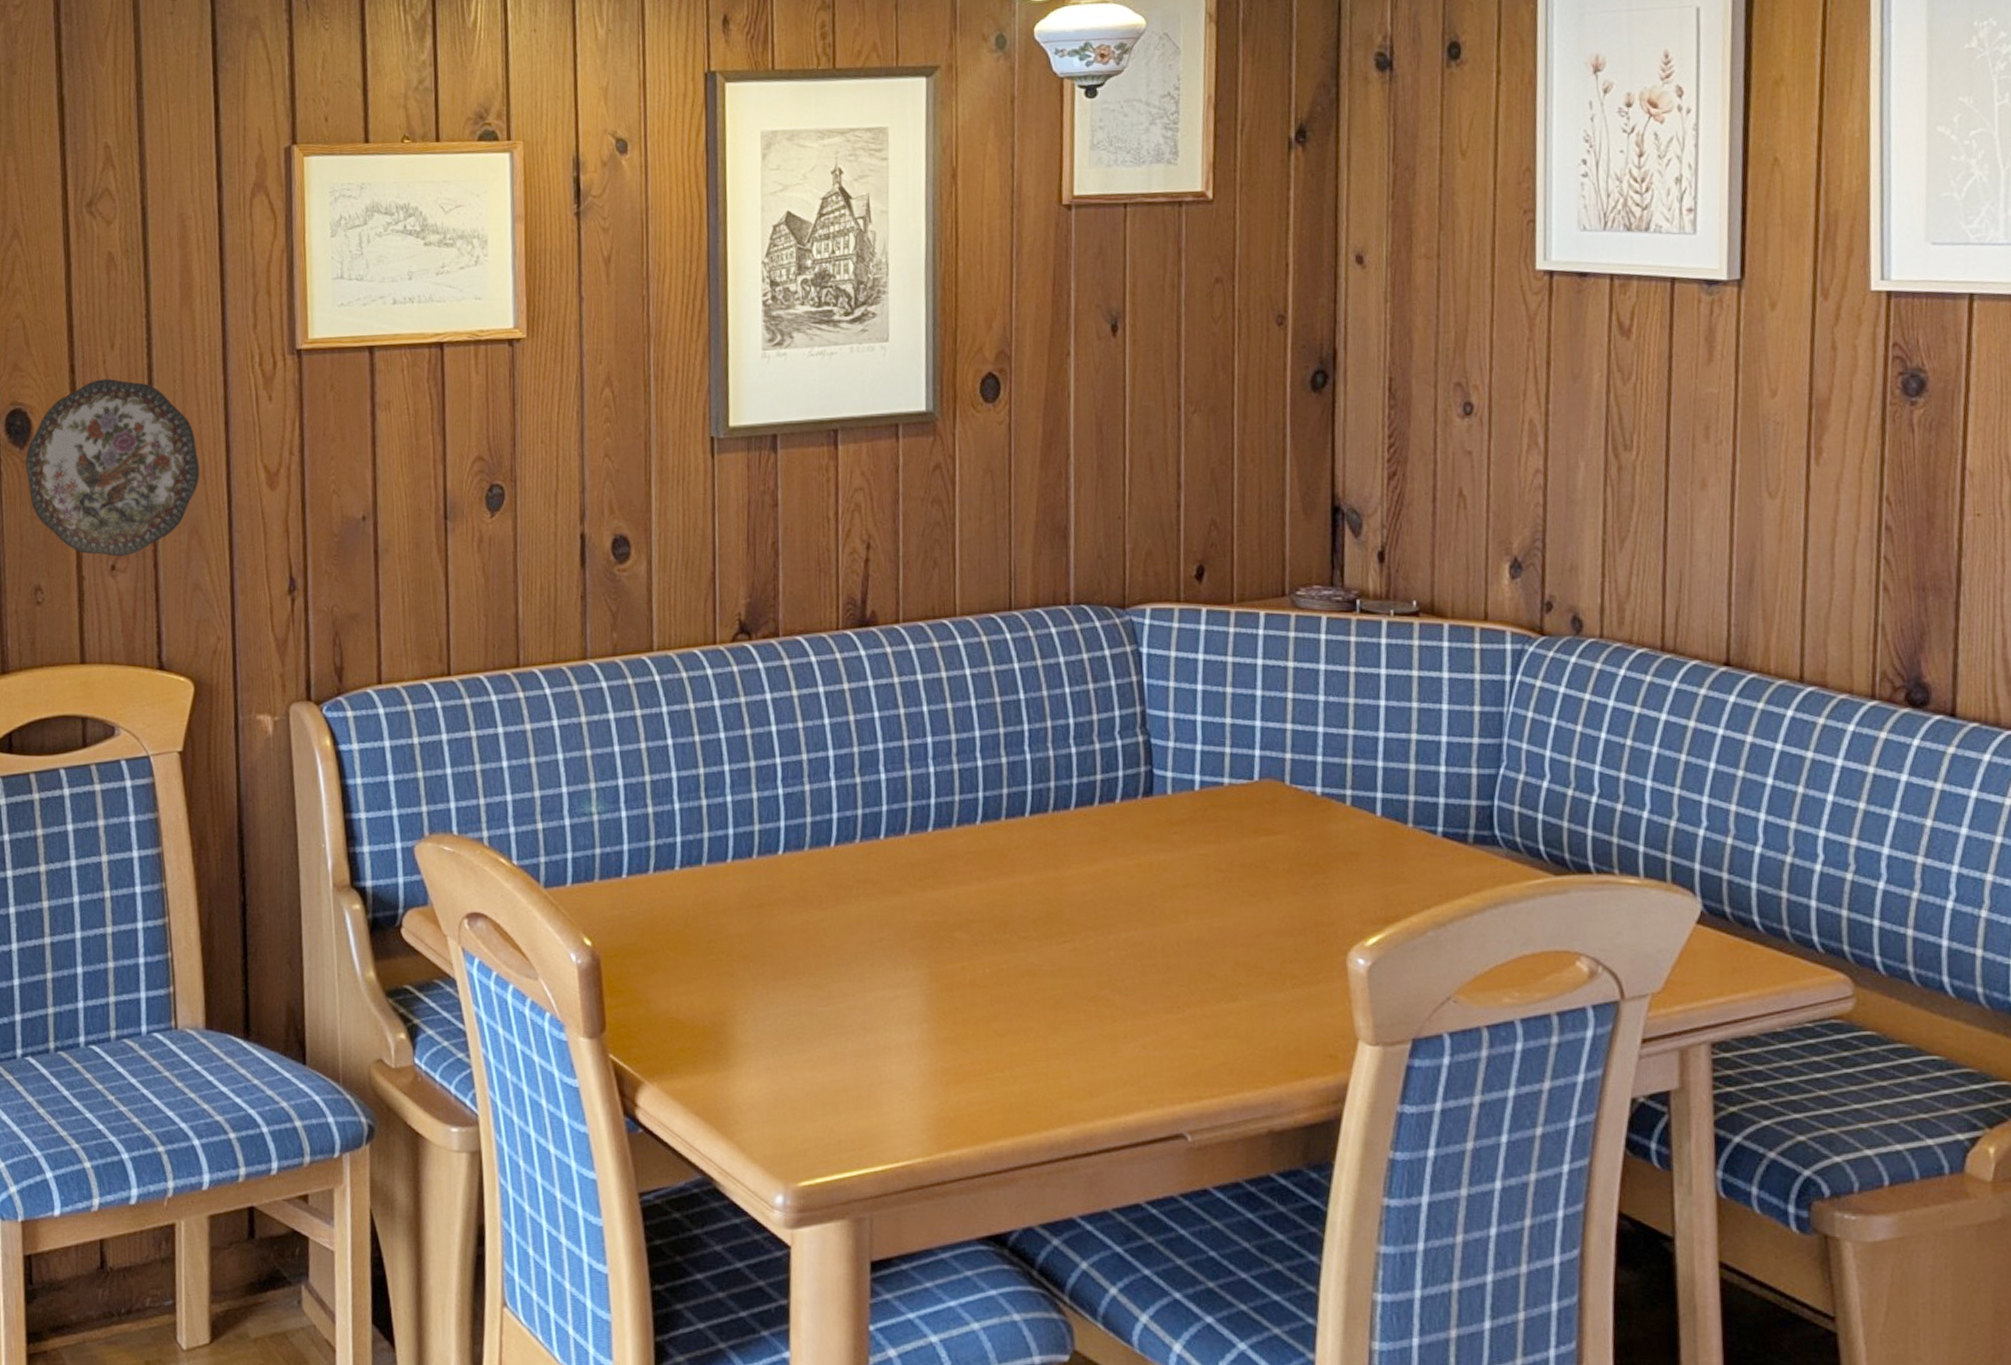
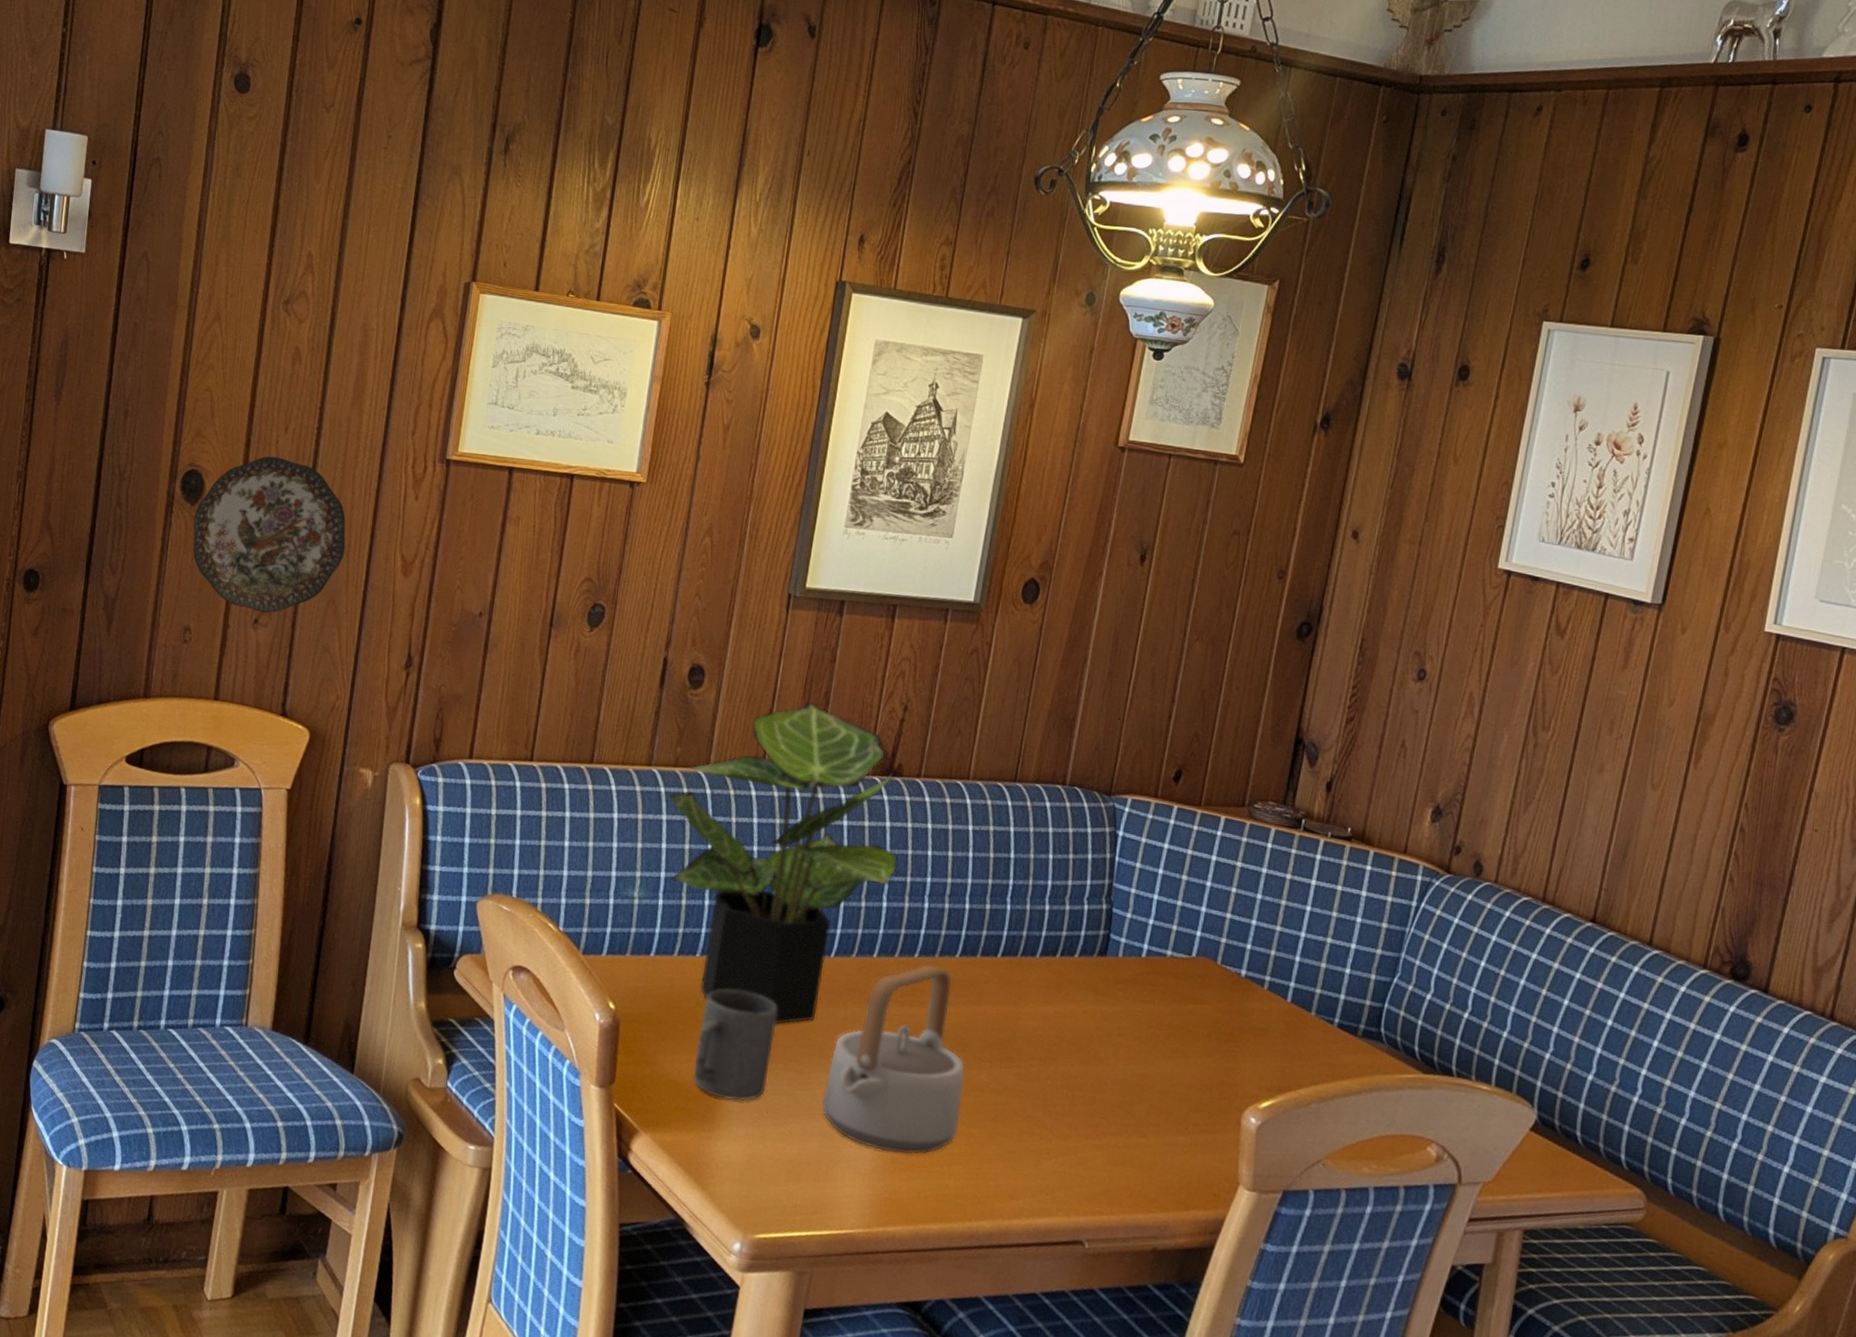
potted plant: none [613,557,894,933] -> present [669,702,899,1024]
mug: none [693,902,782,1030] -> present [694,989,778,1101]
teapot: none [849,838,1015,1062] -> present [821,964,965,1155]

